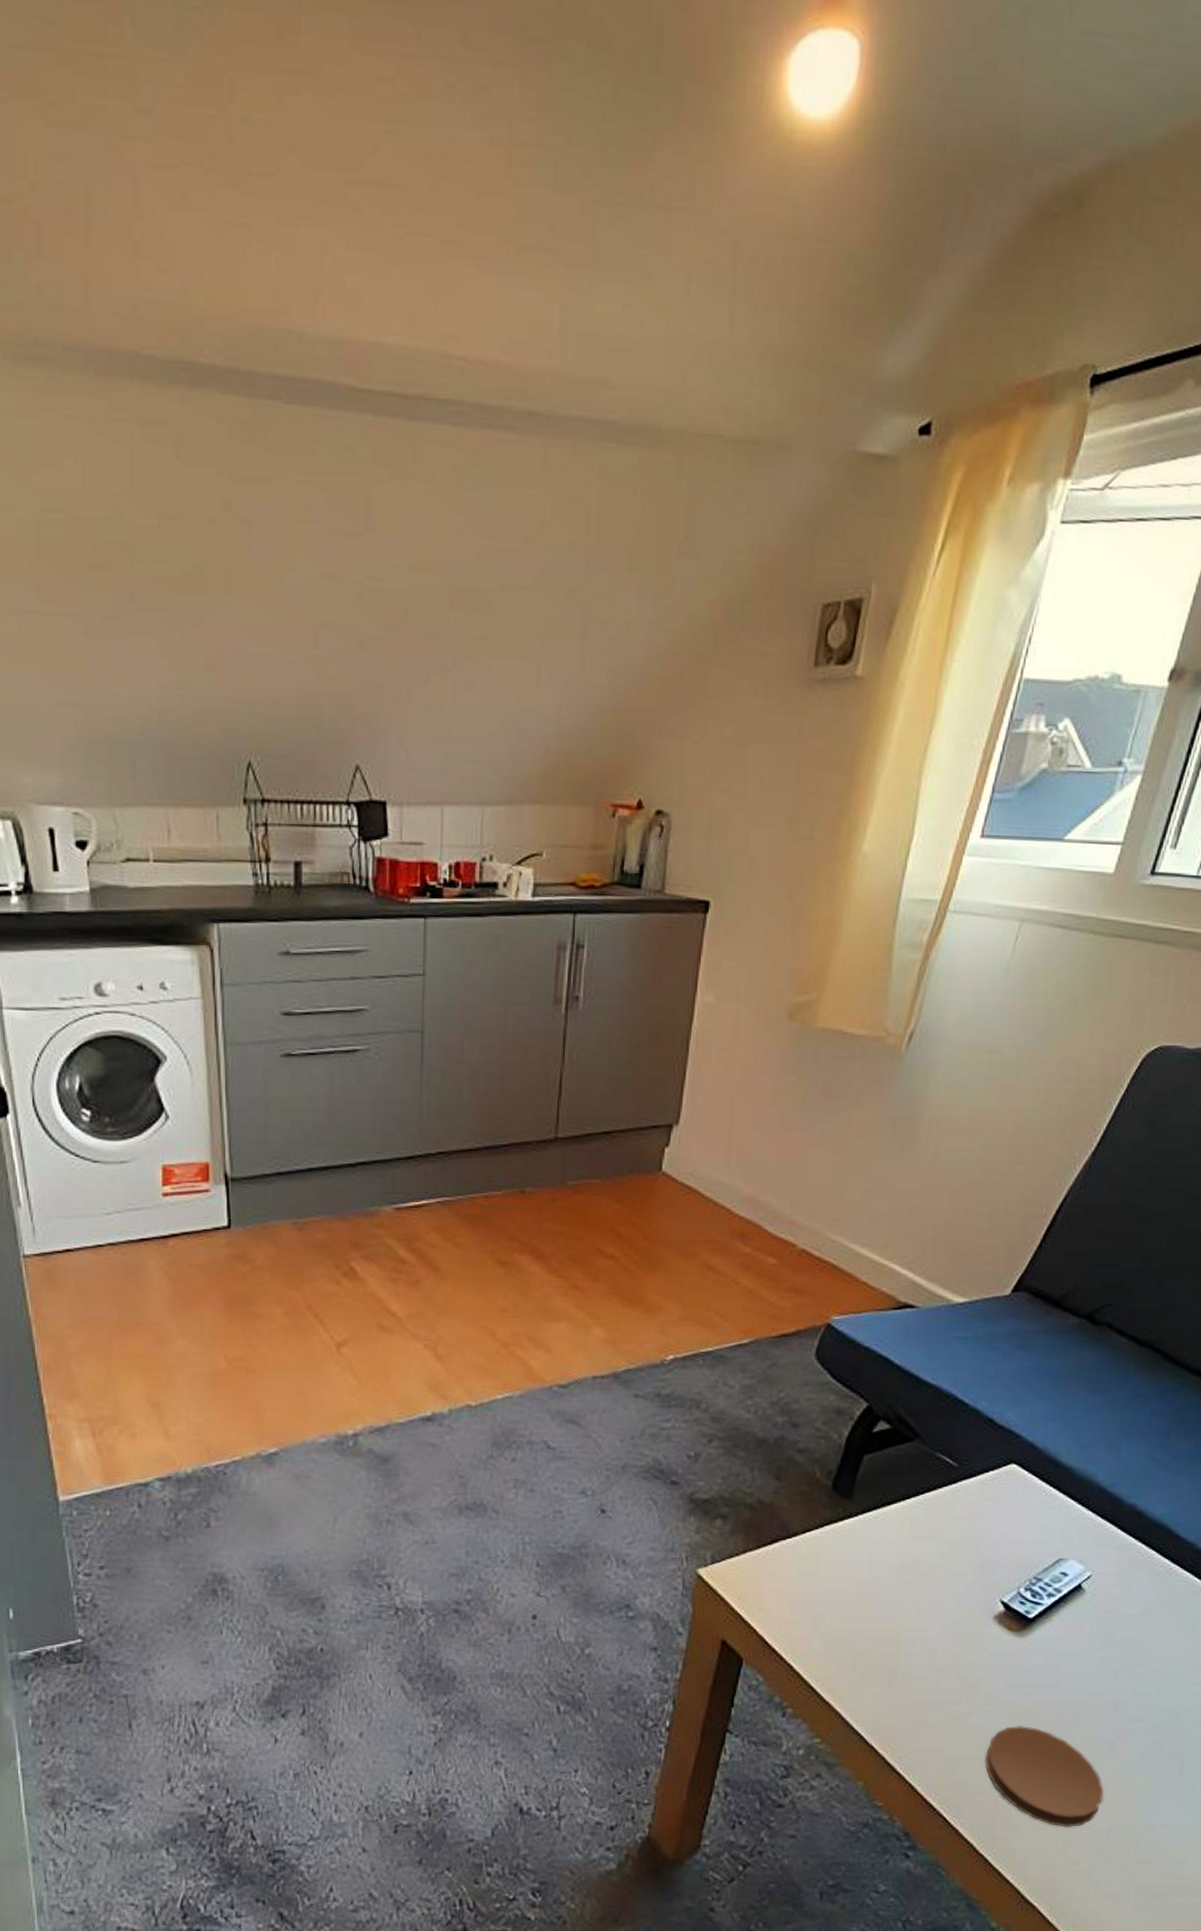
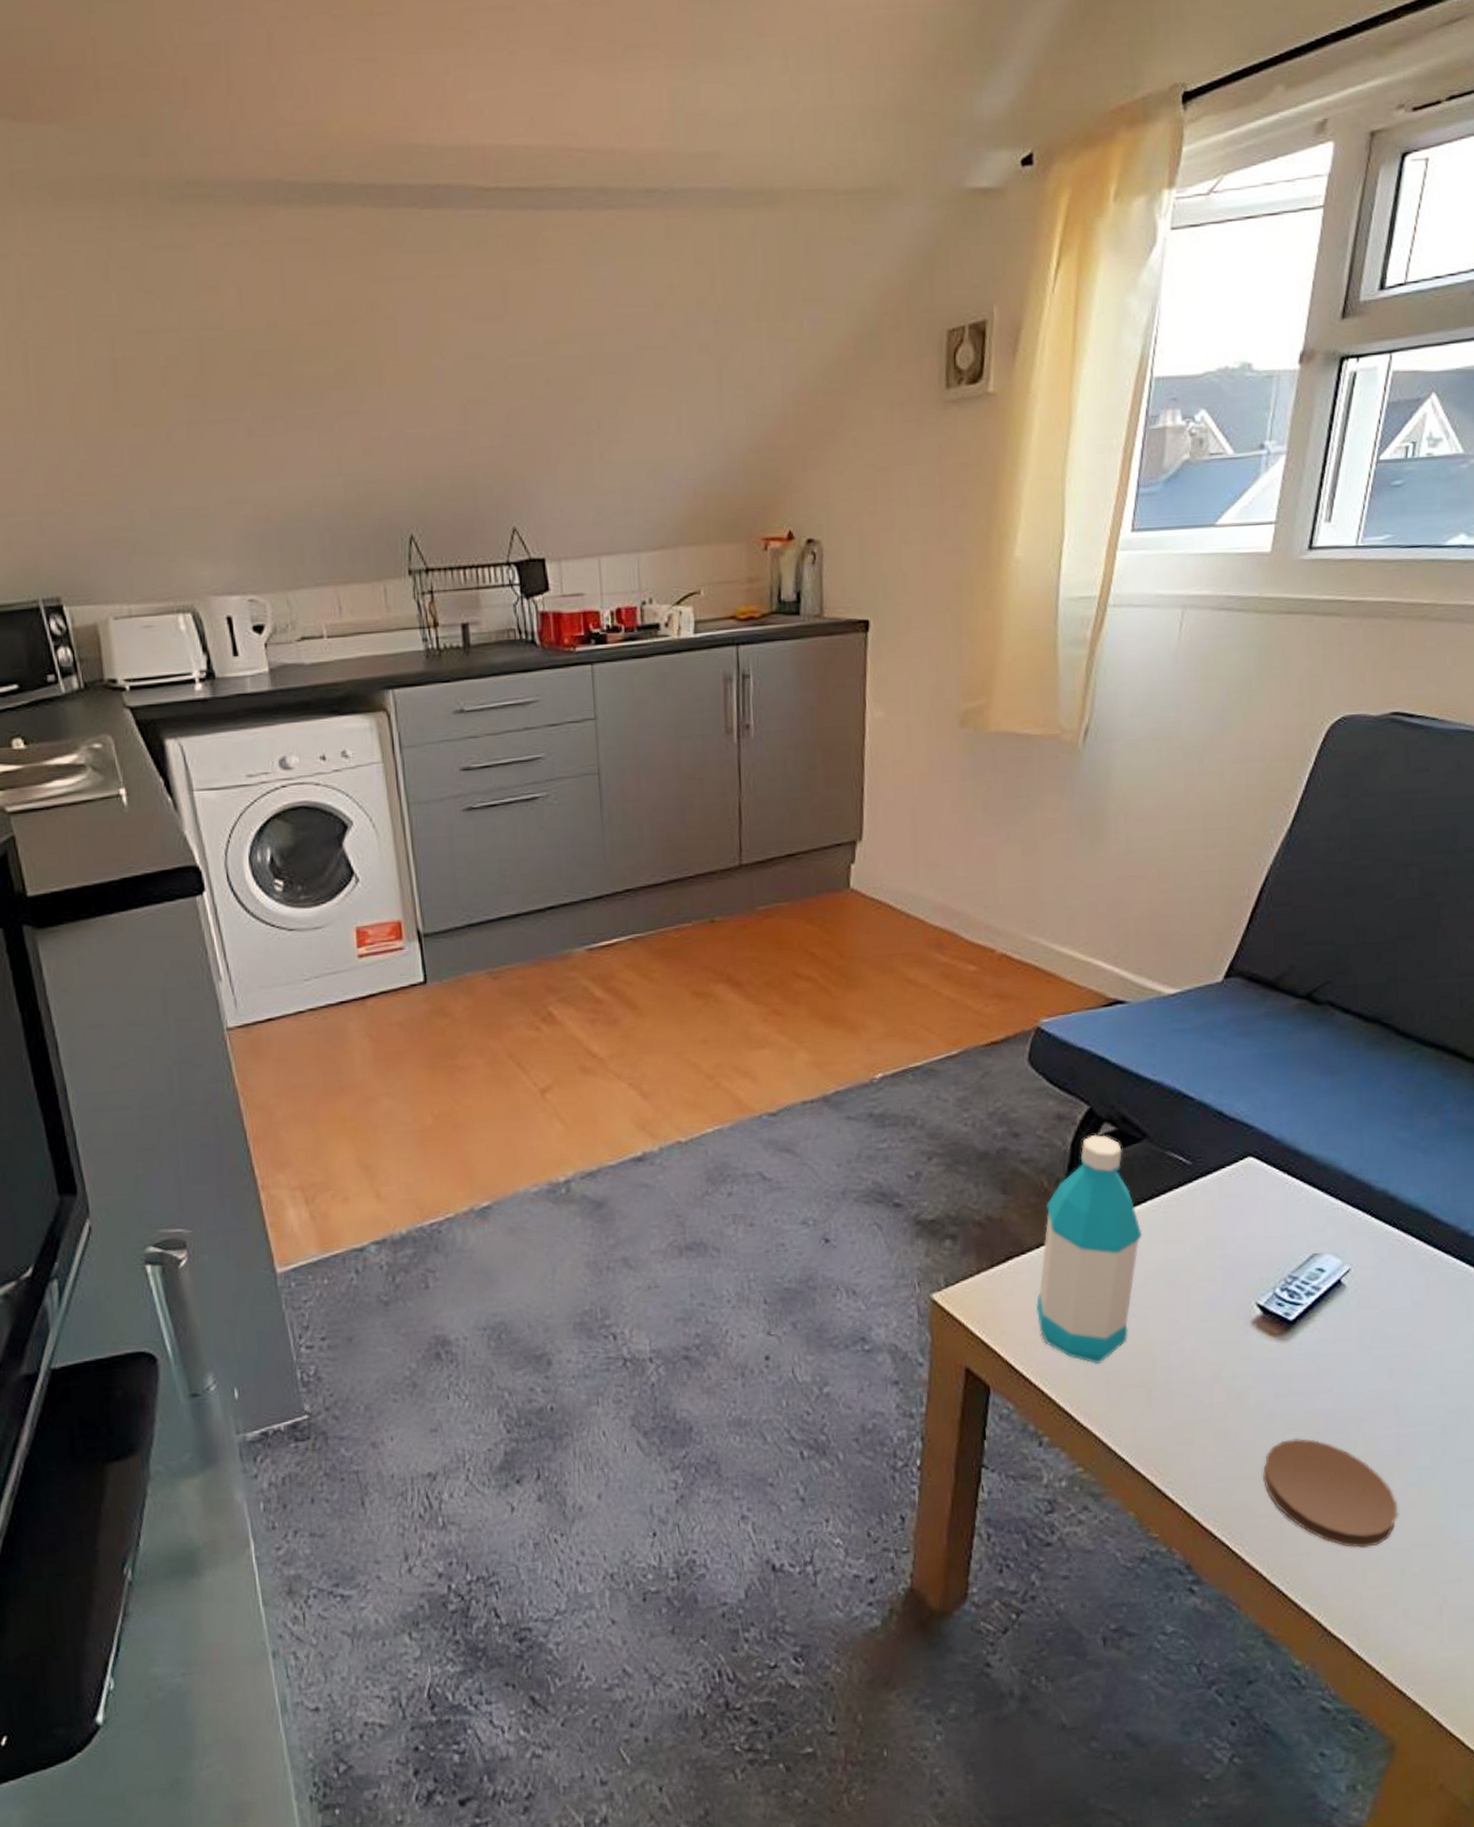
water bottle: none [794,1430,903,1645] -> present [1036,1134,1143,1364]

